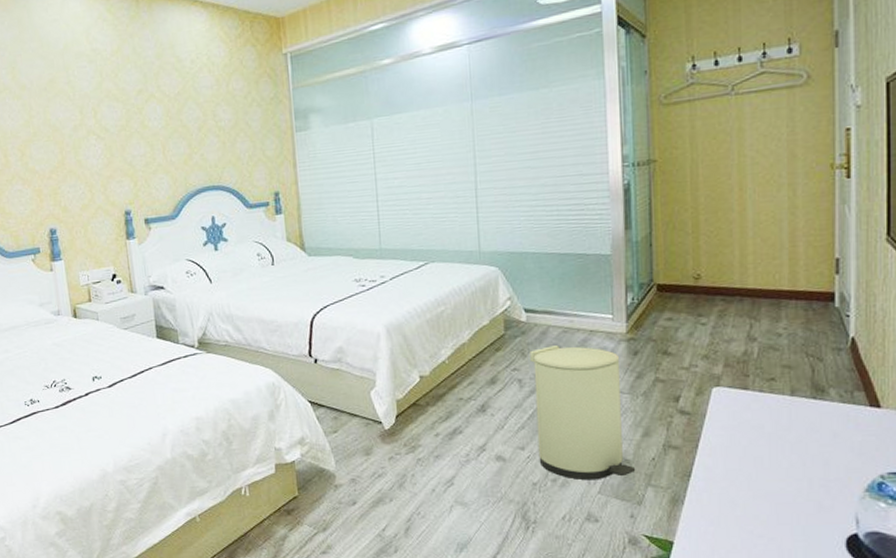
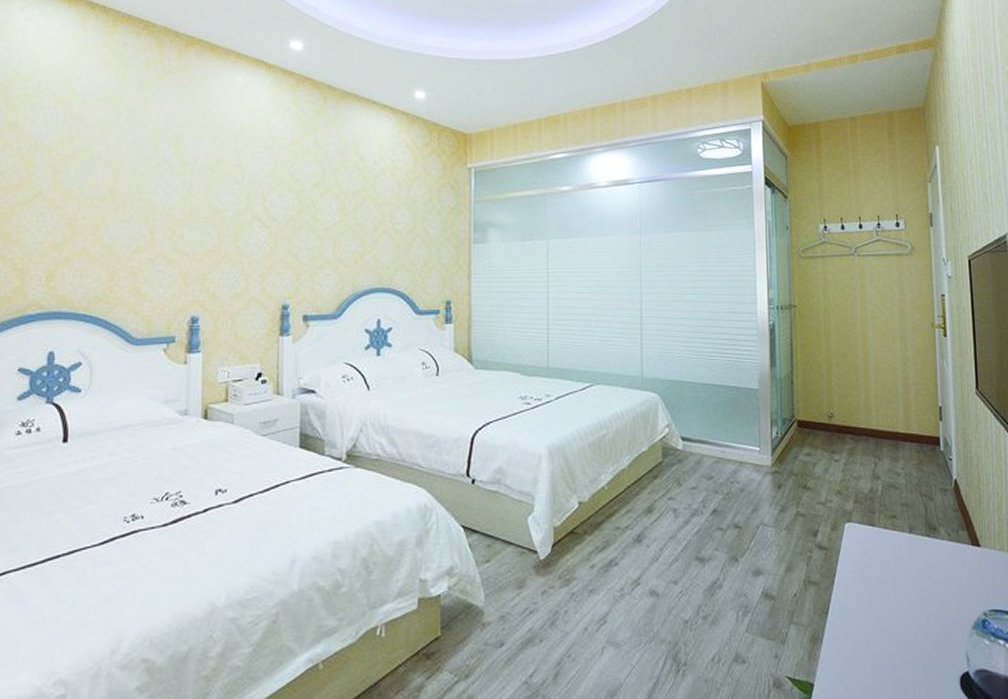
pedal bin: present [530,344,636,481] -> none [685,474,780,618]

